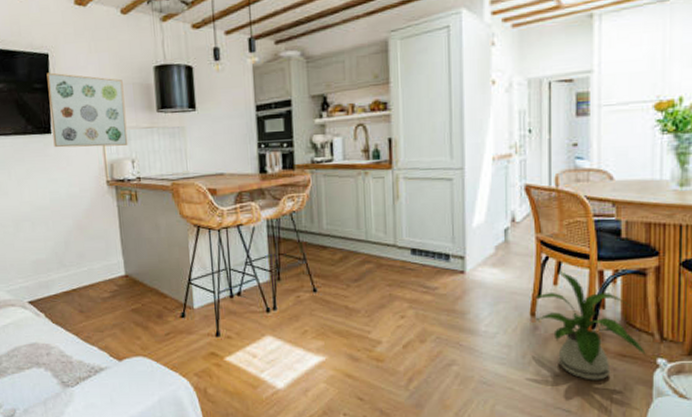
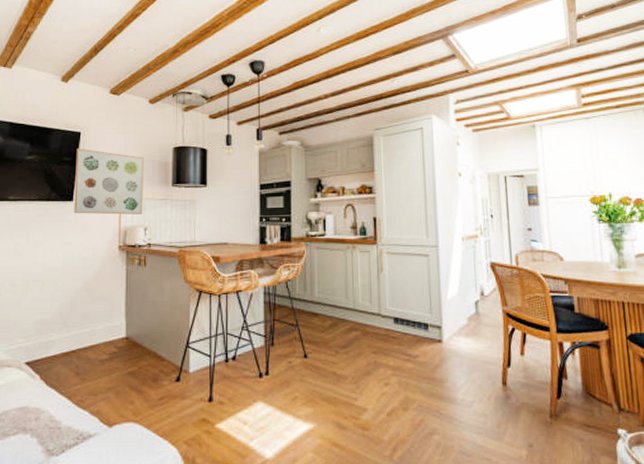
house plant: present [534,271,646,380] -> none [504,342,608,451]

